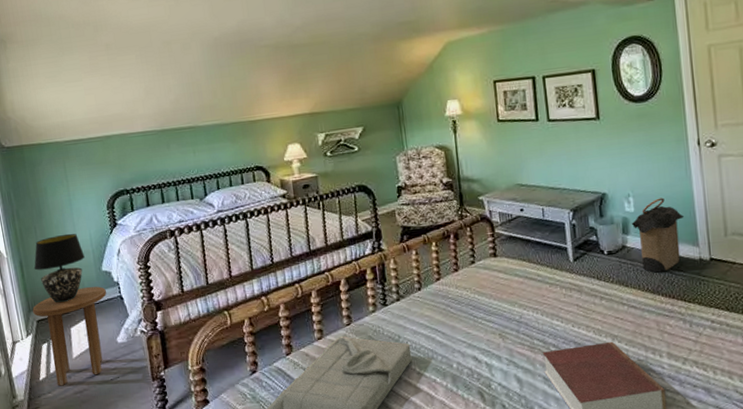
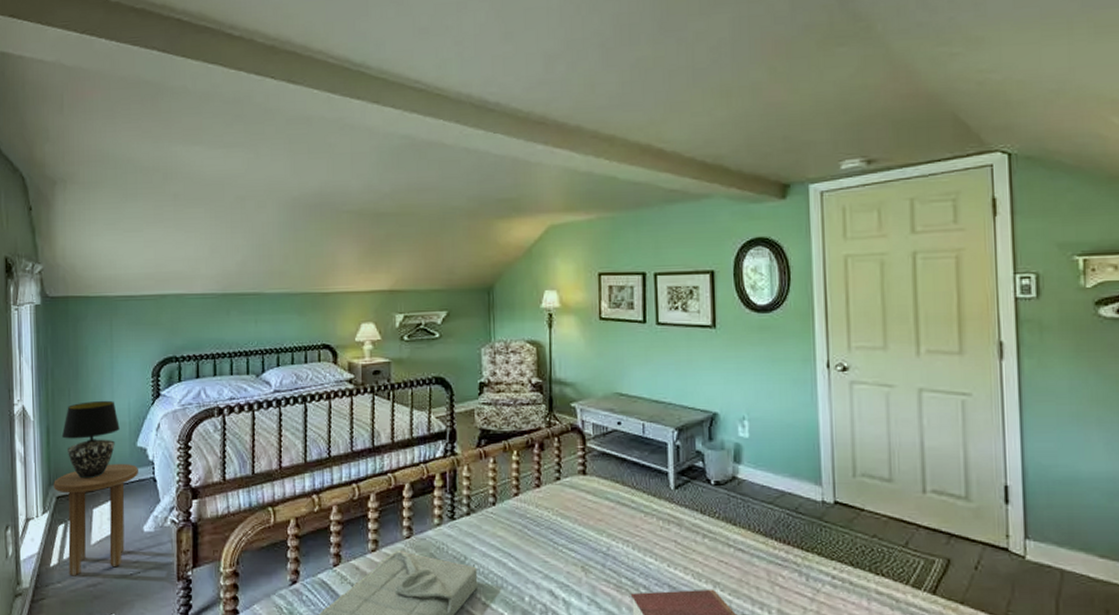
laundry hamper: present [631,197,685,273] -> none [744,424,807,512]

